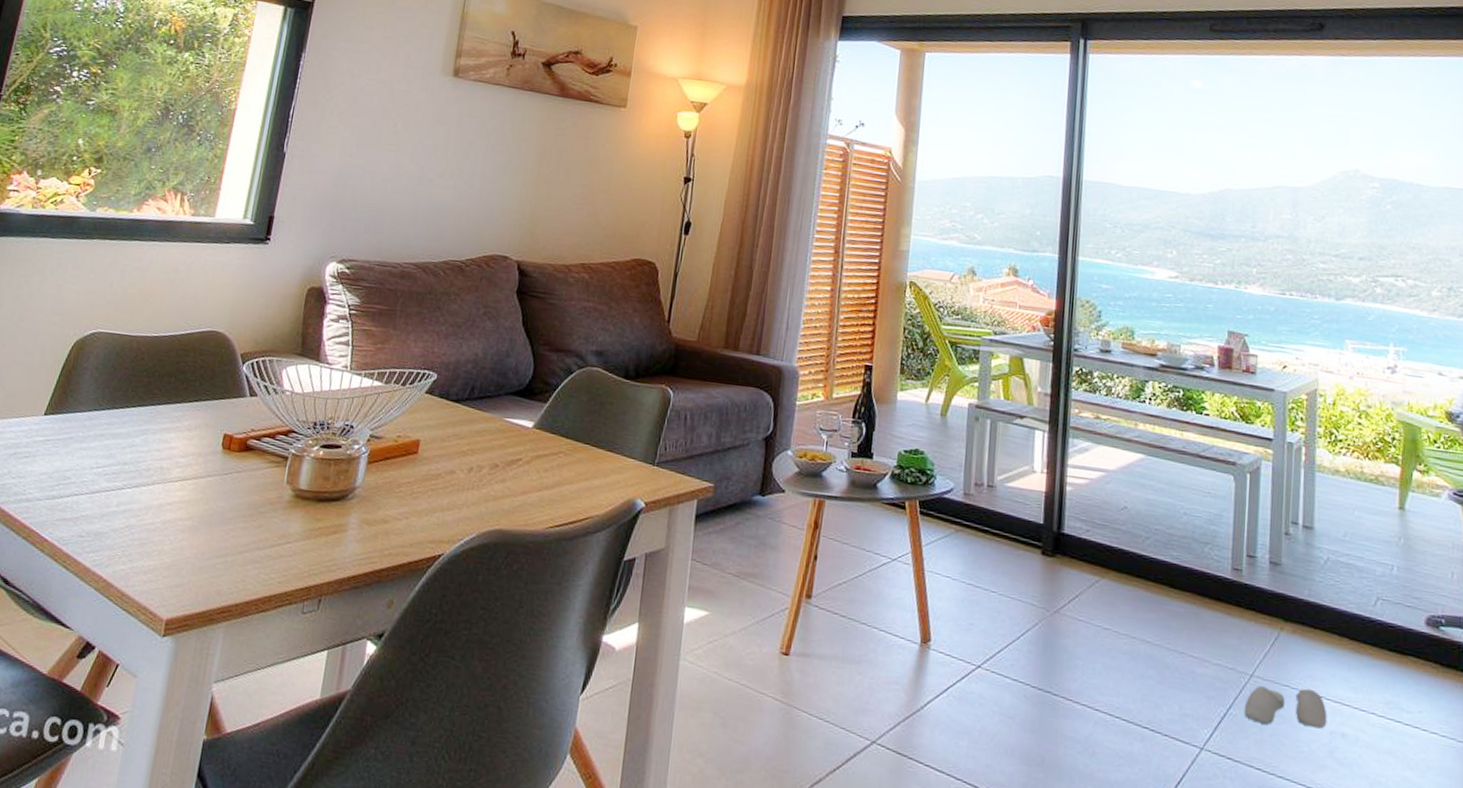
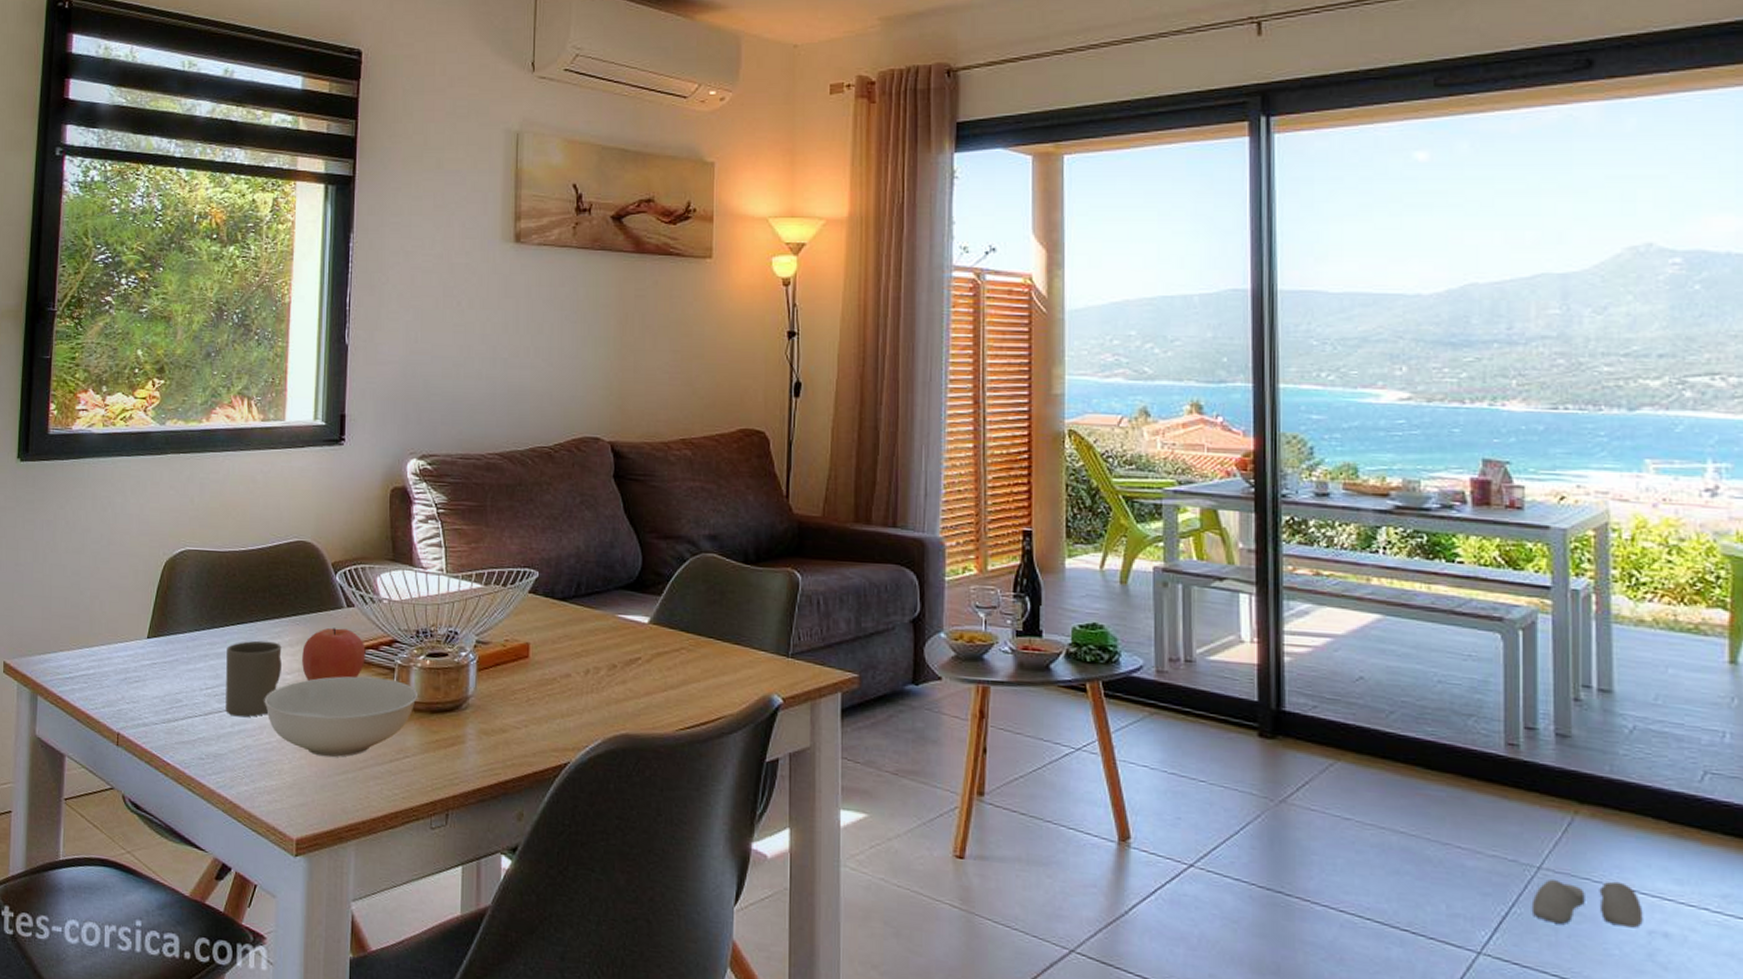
mug: none [113,423,180,497] -> present [226,640,282,717]
bowl: none [153,462,308,541] -> present [264,676,419,758]
fruit: none [197,415,263,465] -> present [302,627,366,681]

